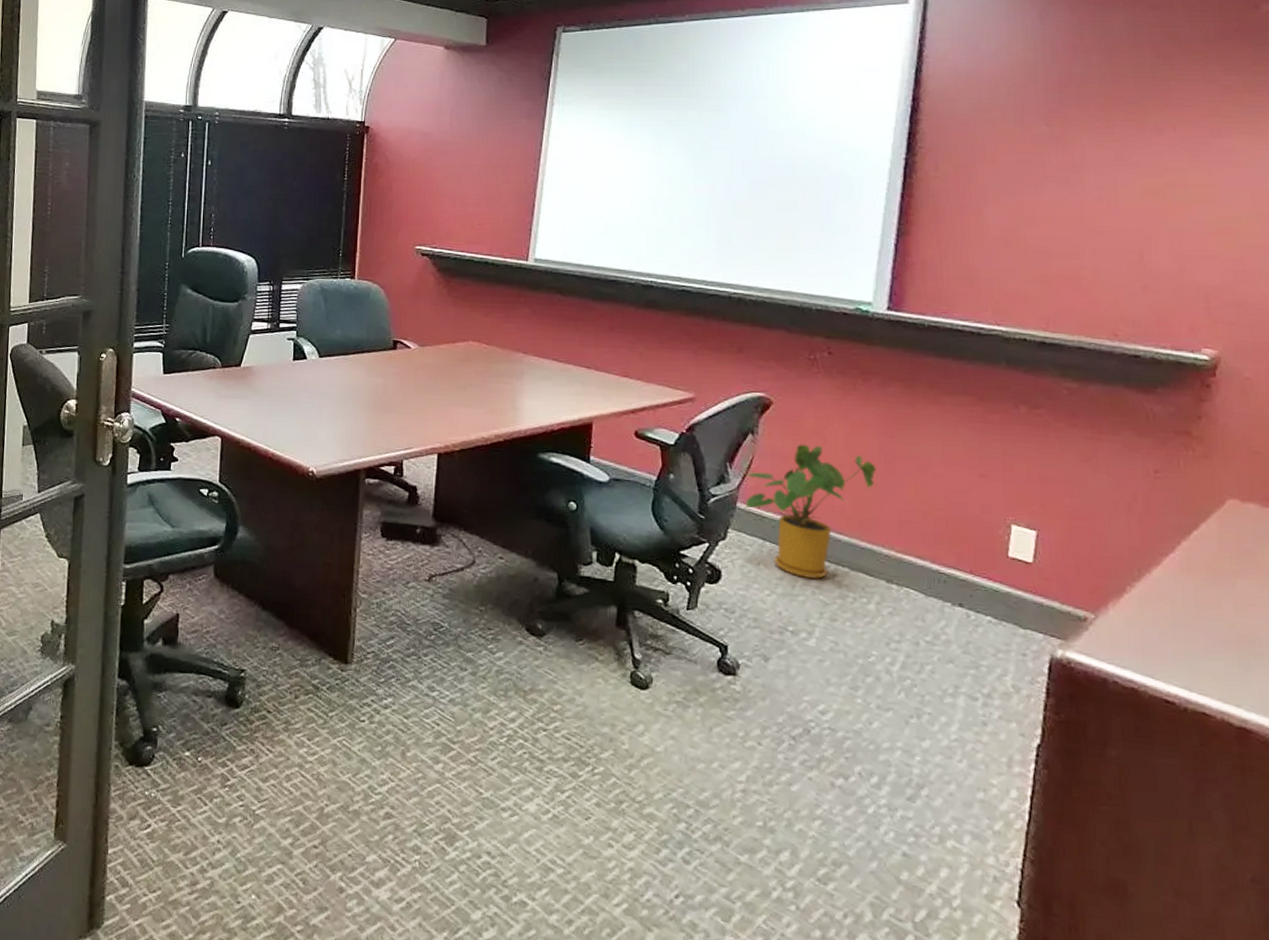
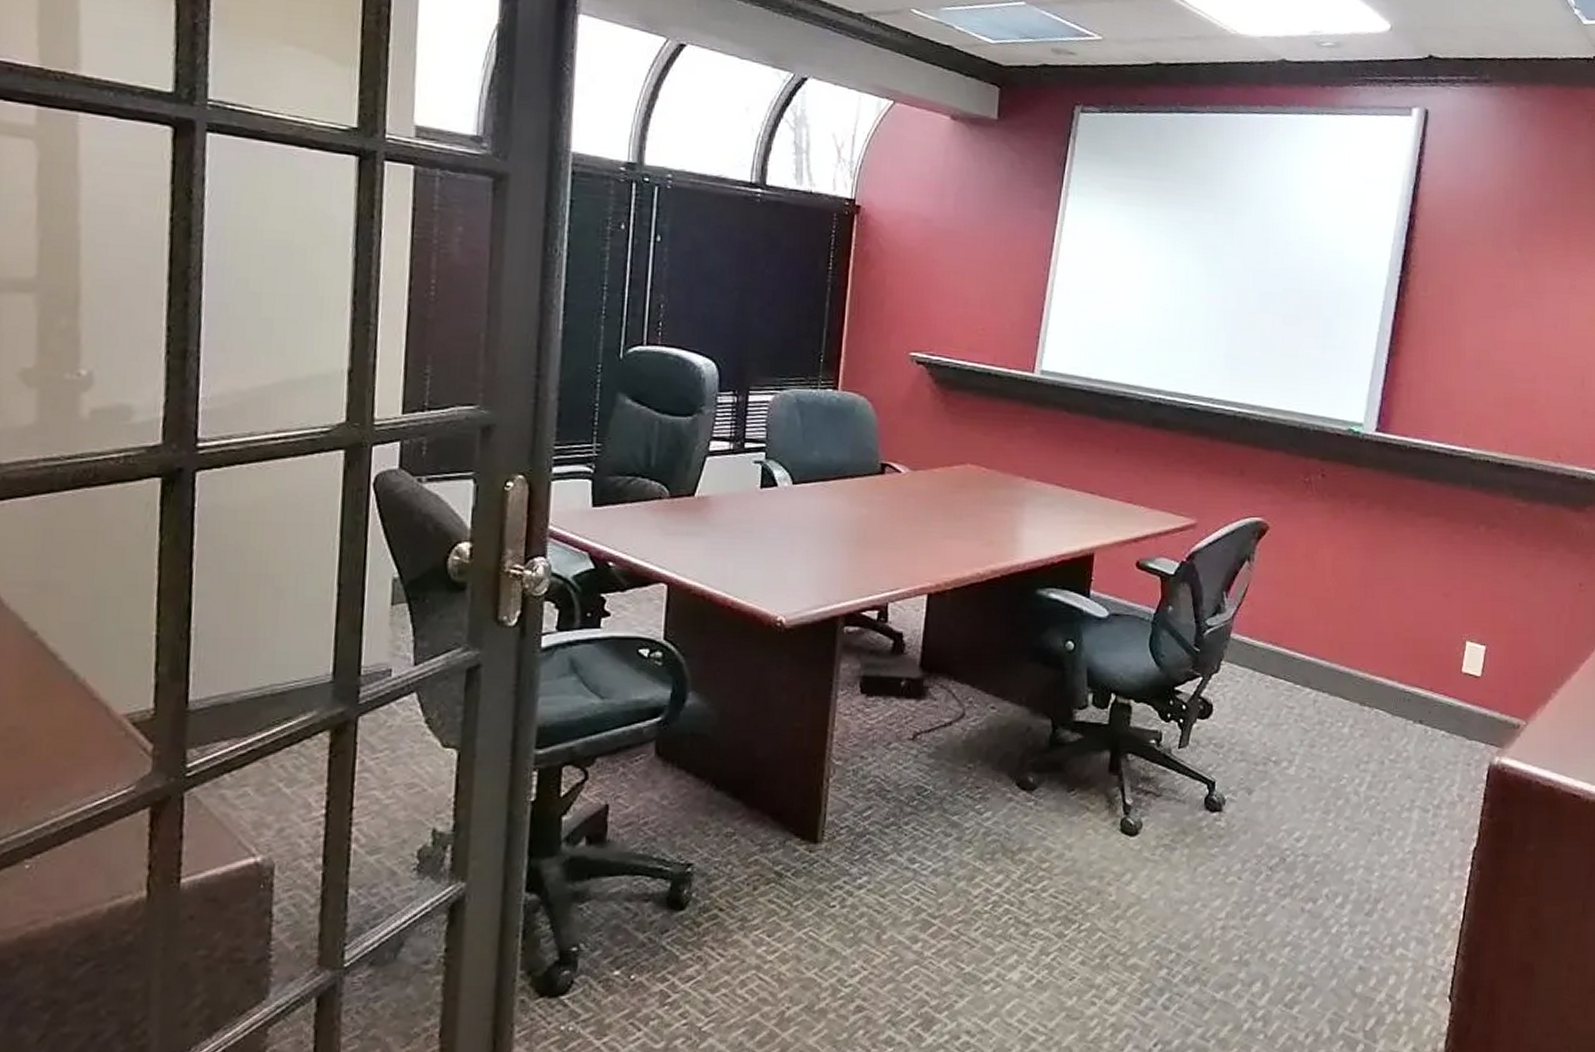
house plant: present [745,444,876,579] -> none [1238,570,1357,707]

